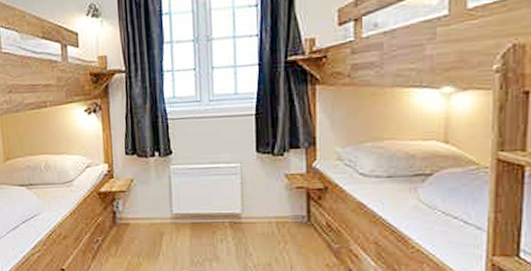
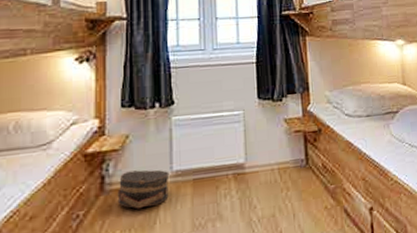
hat box: none [127,210,170,242] -> present [117,169,170,209]

